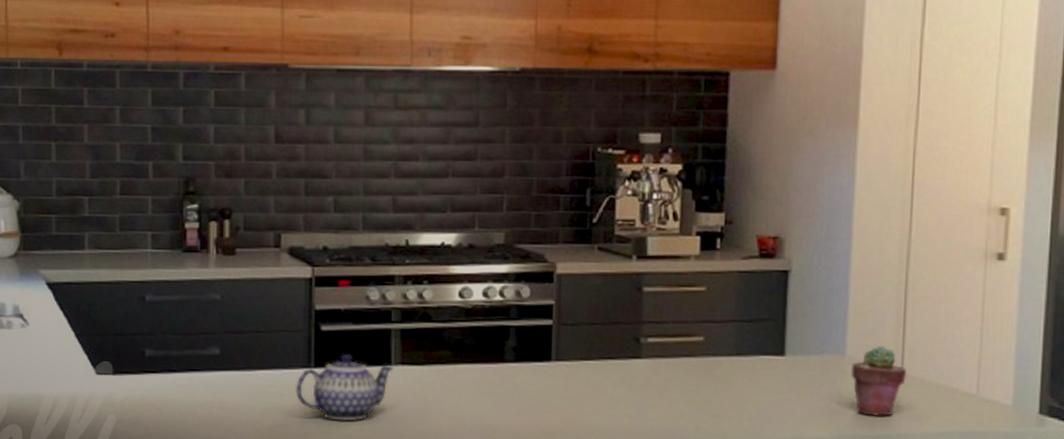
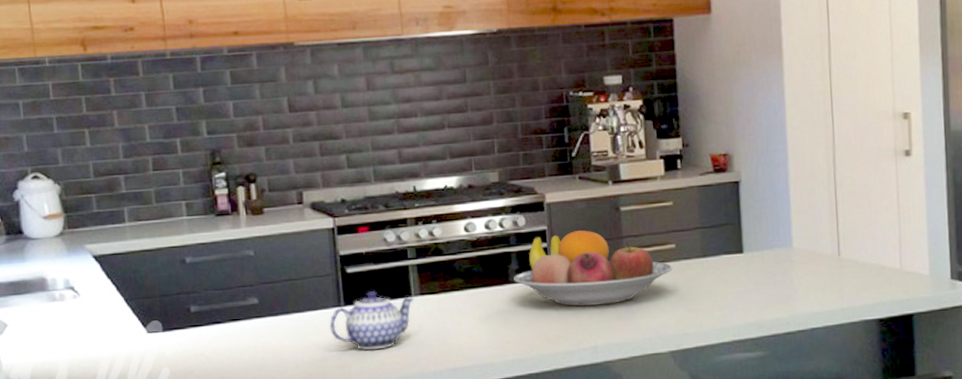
fruit bowl: none [510,309,698,399] -> present [514,230,673,306]
potted succulent: present [851,345,907,417] -> none [798,236,844,296]

